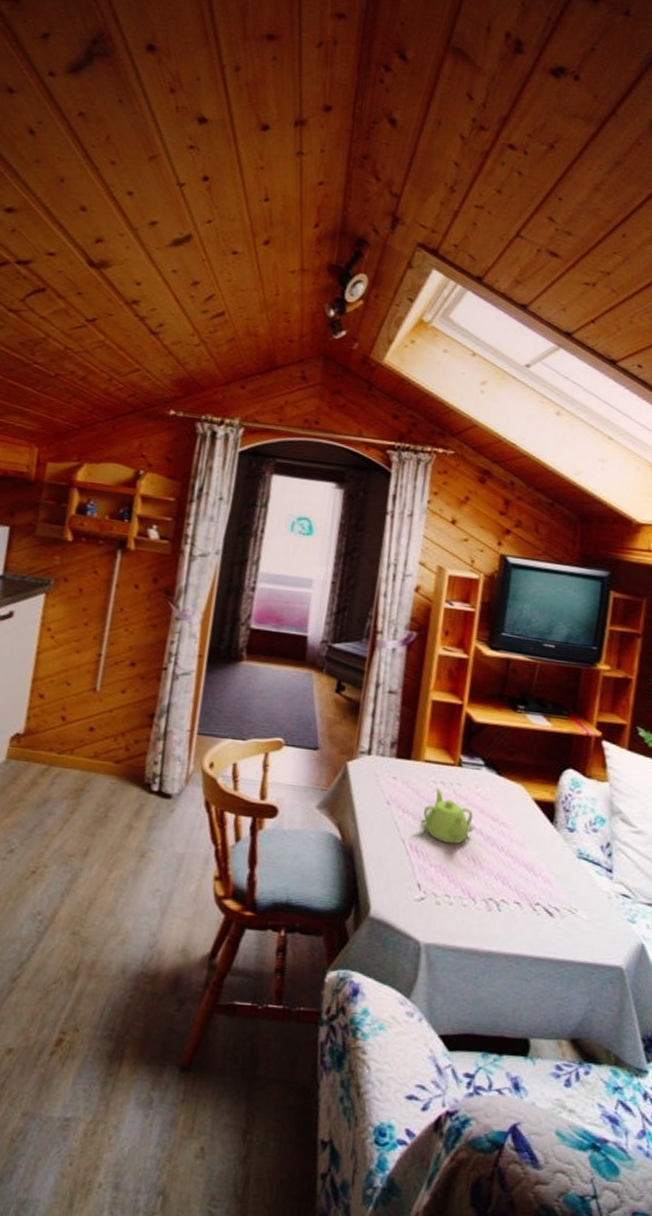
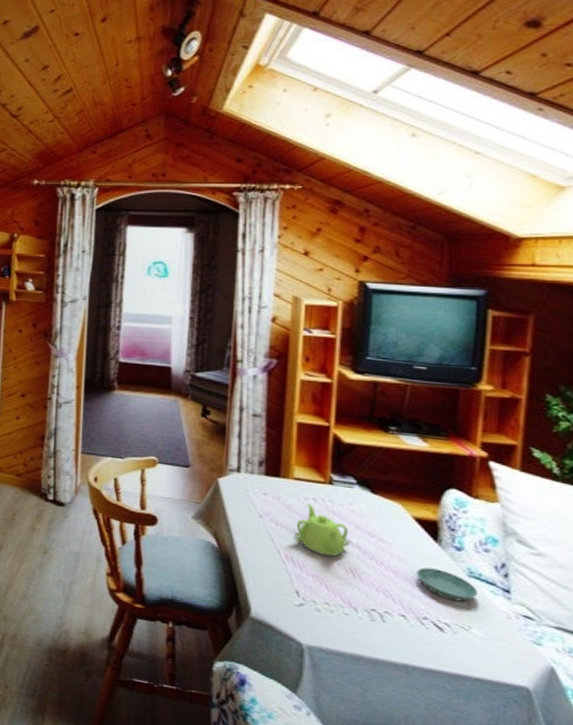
saucer: none [533,851,586,884] -> present [417,567,479,602]

